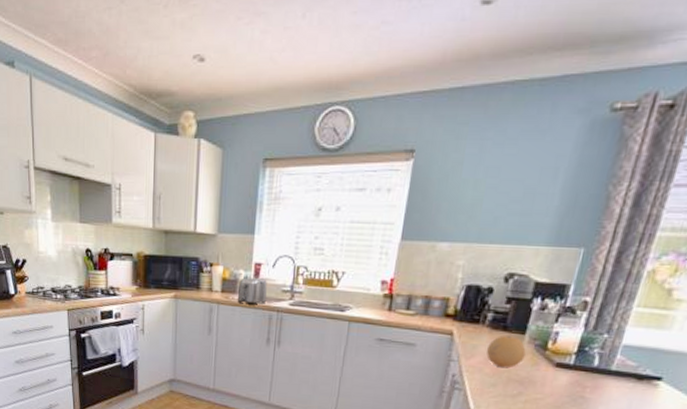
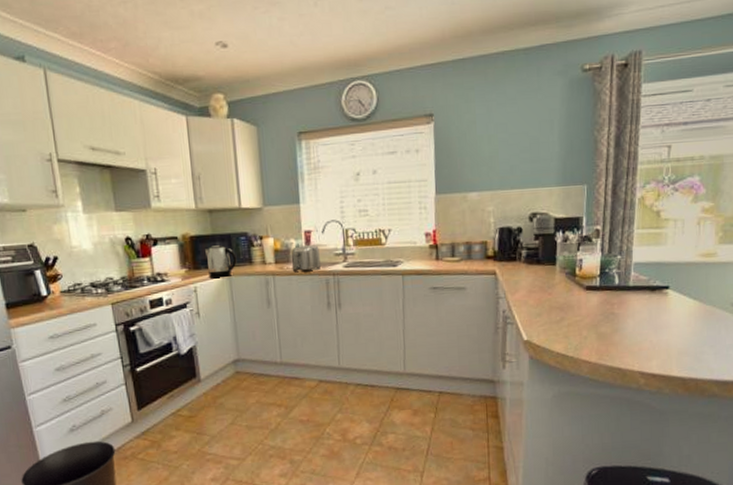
kettle: none [157,267,185,300] -> present [205,245,237,279]
fruit: present [486,336,526,368] -> none [527,268,560,298]

